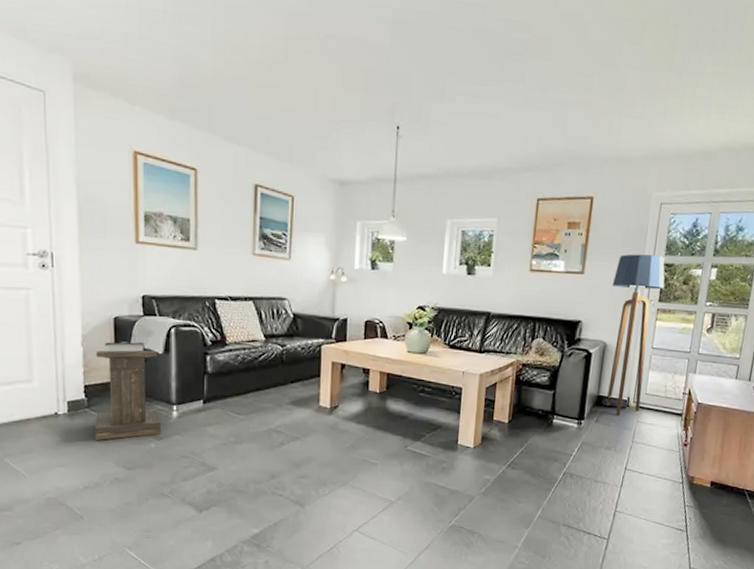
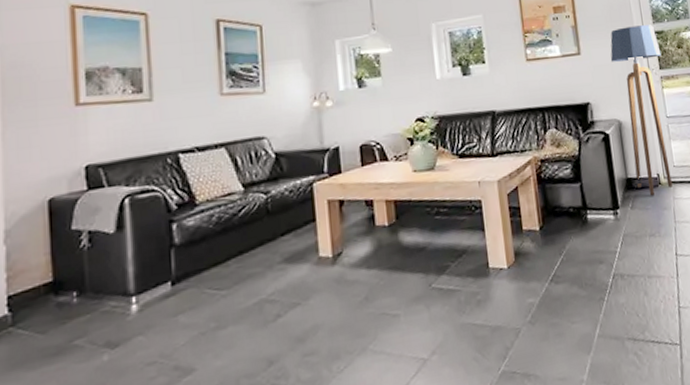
lectern: present [95,341,161,440] -> none [23,224,116,369]

